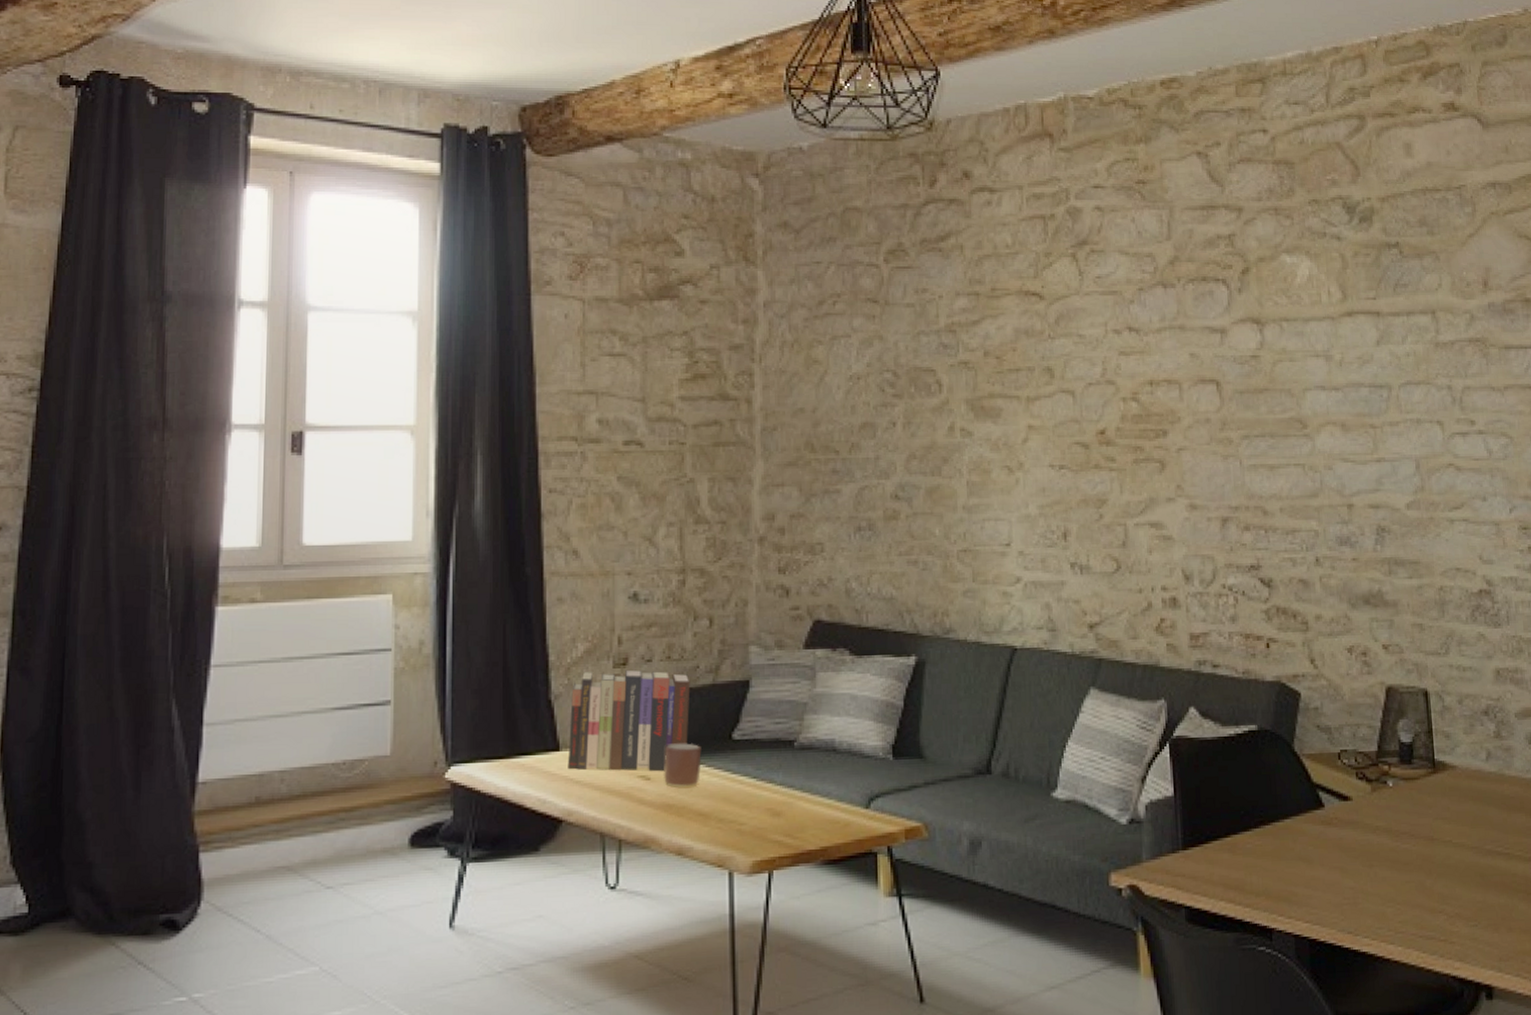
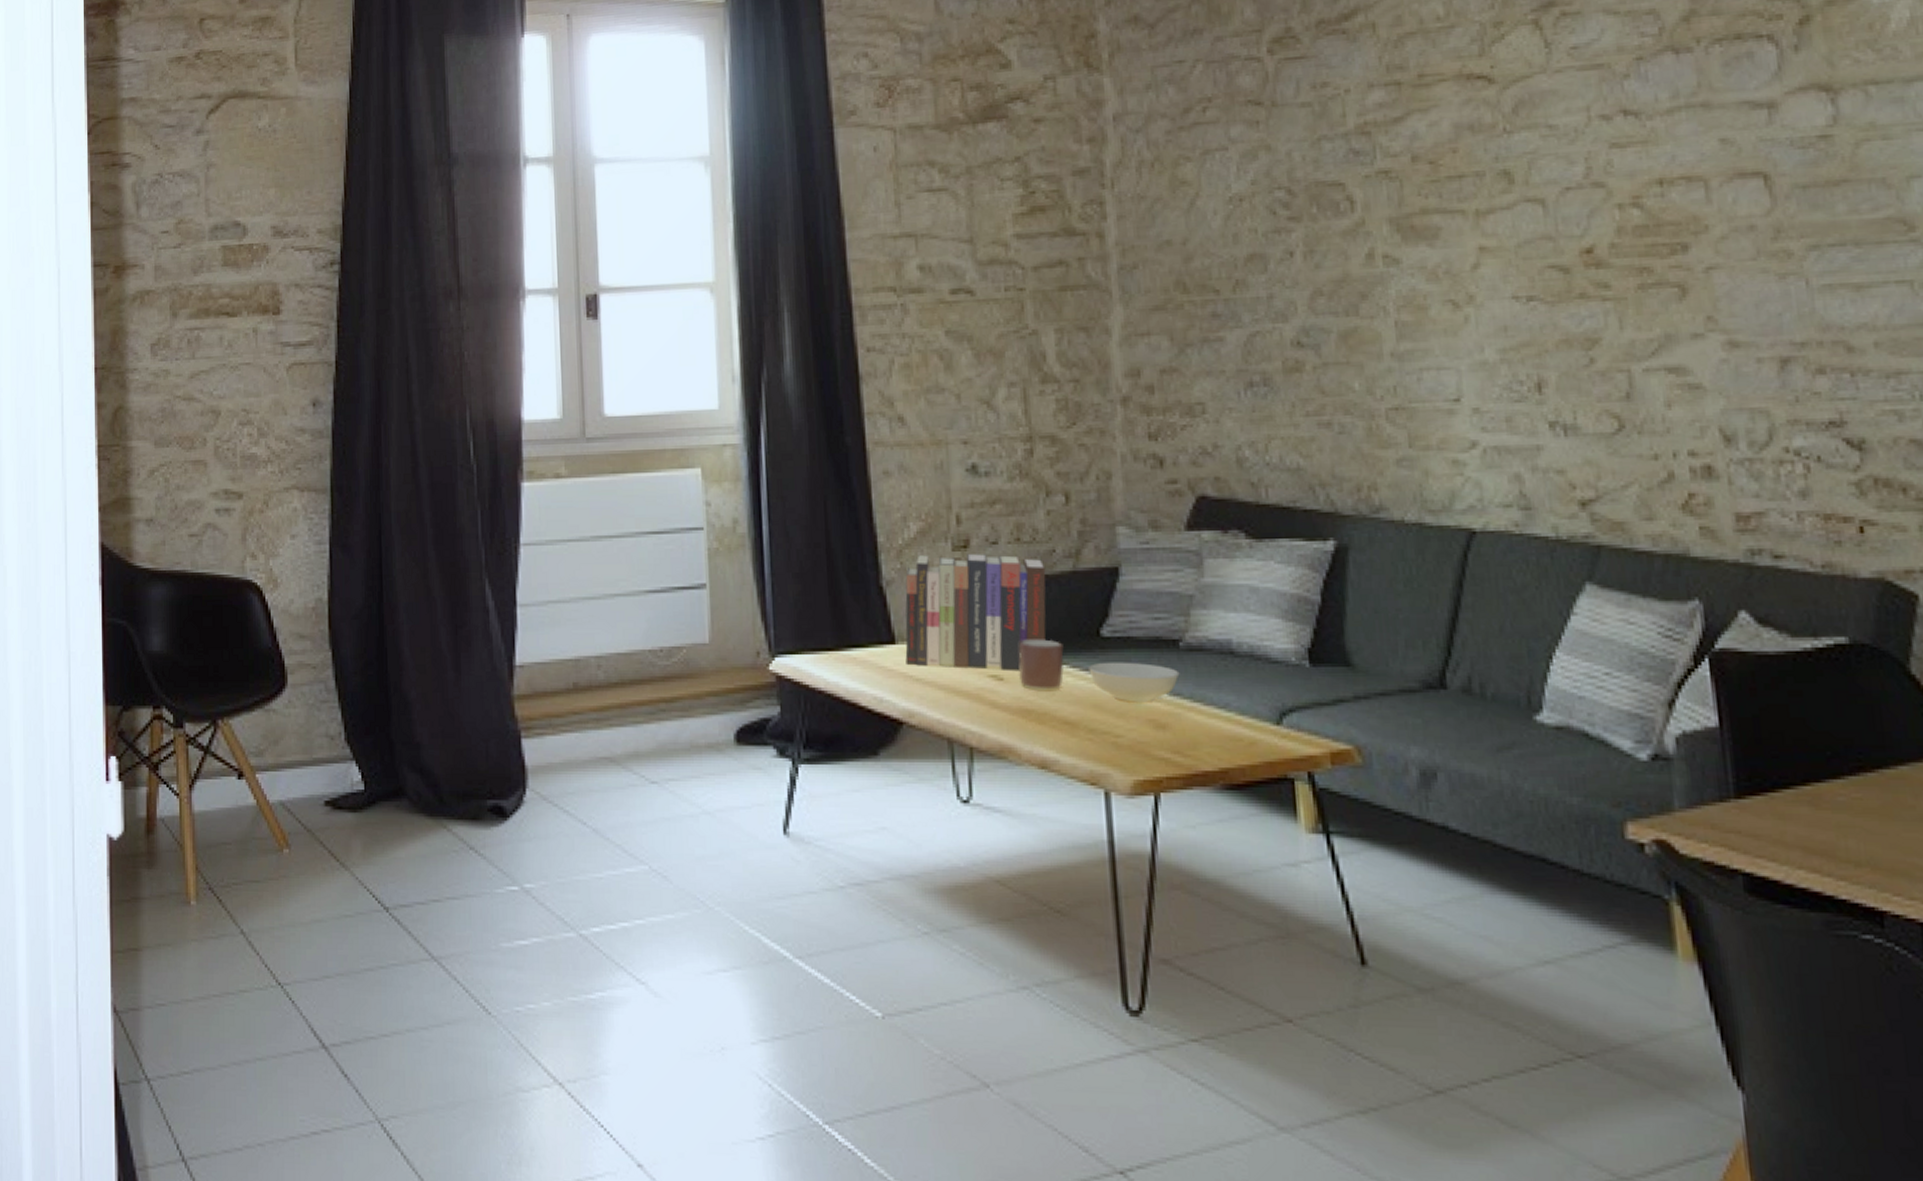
bowl: none [721,760,793,796] -> present [1089,662,1180,704]

